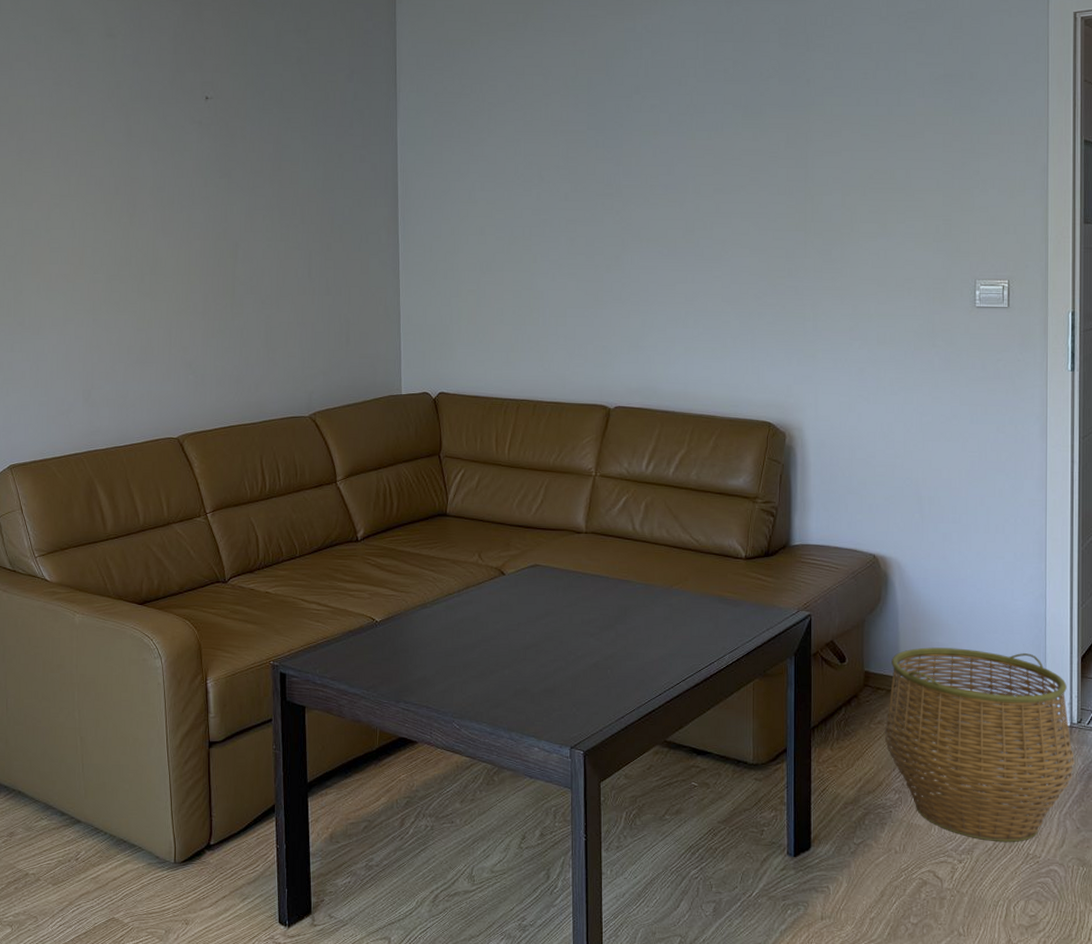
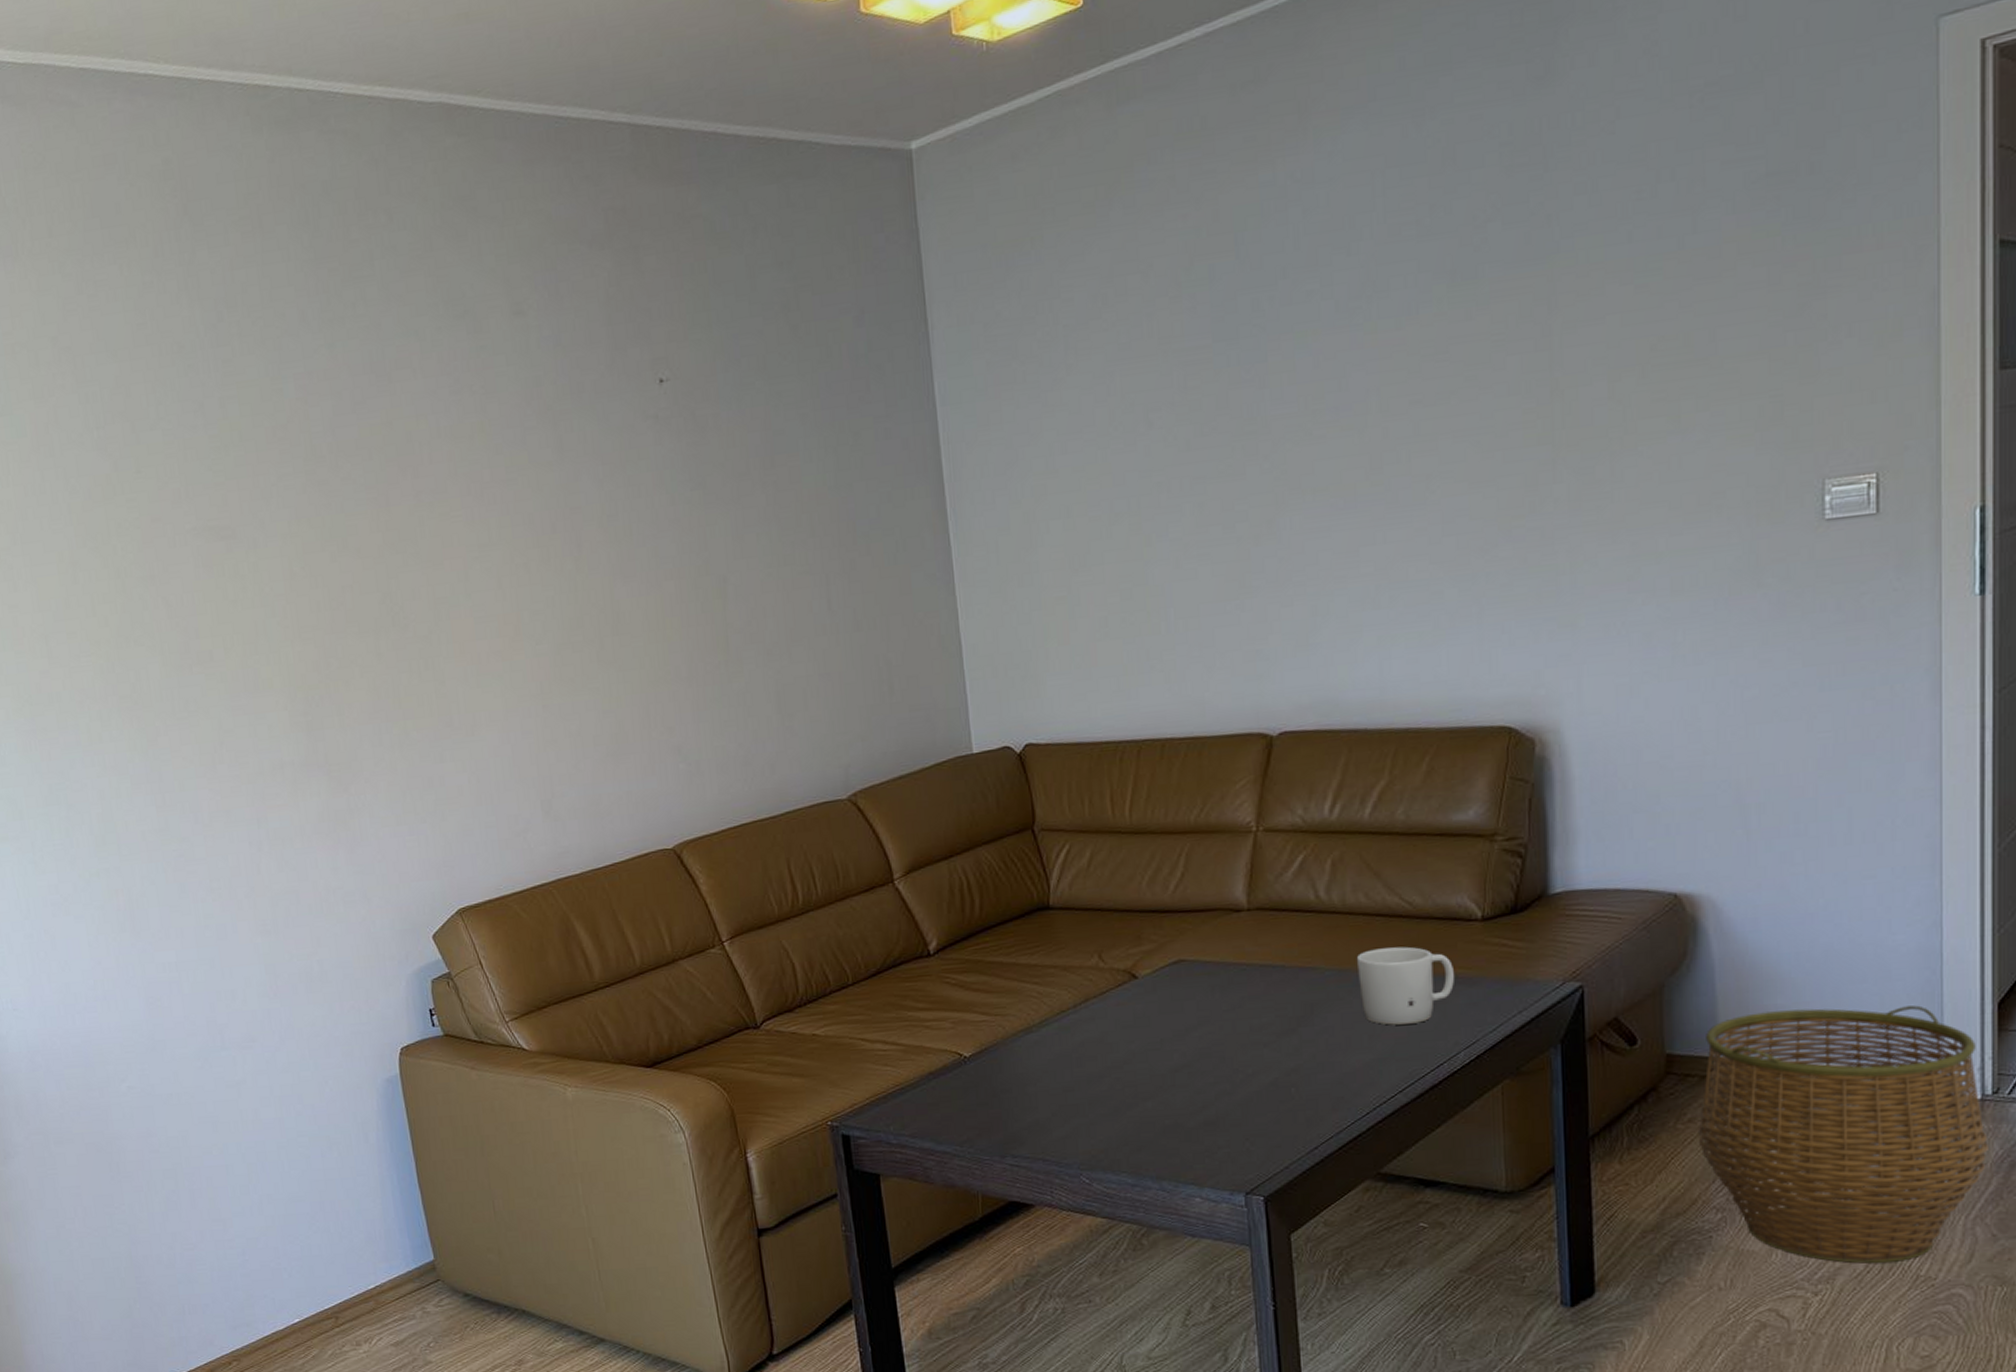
mug: none [658,572,725,630] -> present [1356,946,1455,1026]

